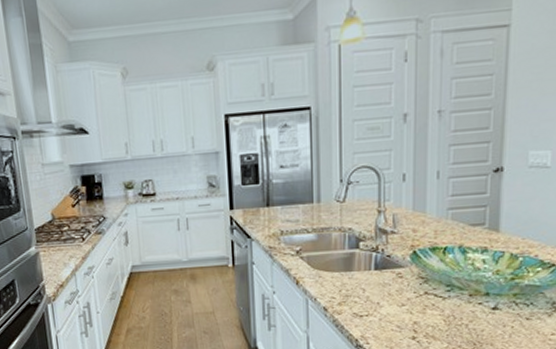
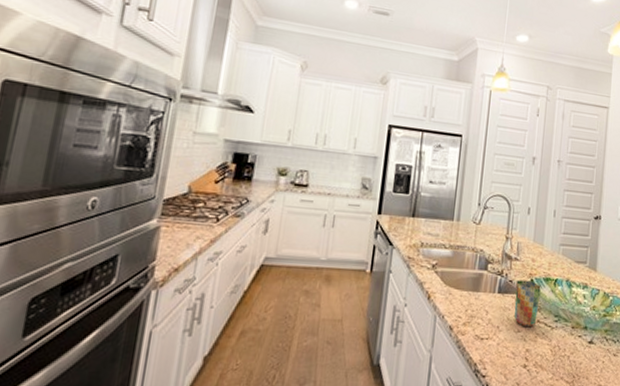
cup: none [395,252,427,300] -> present [514,280,541,328]

